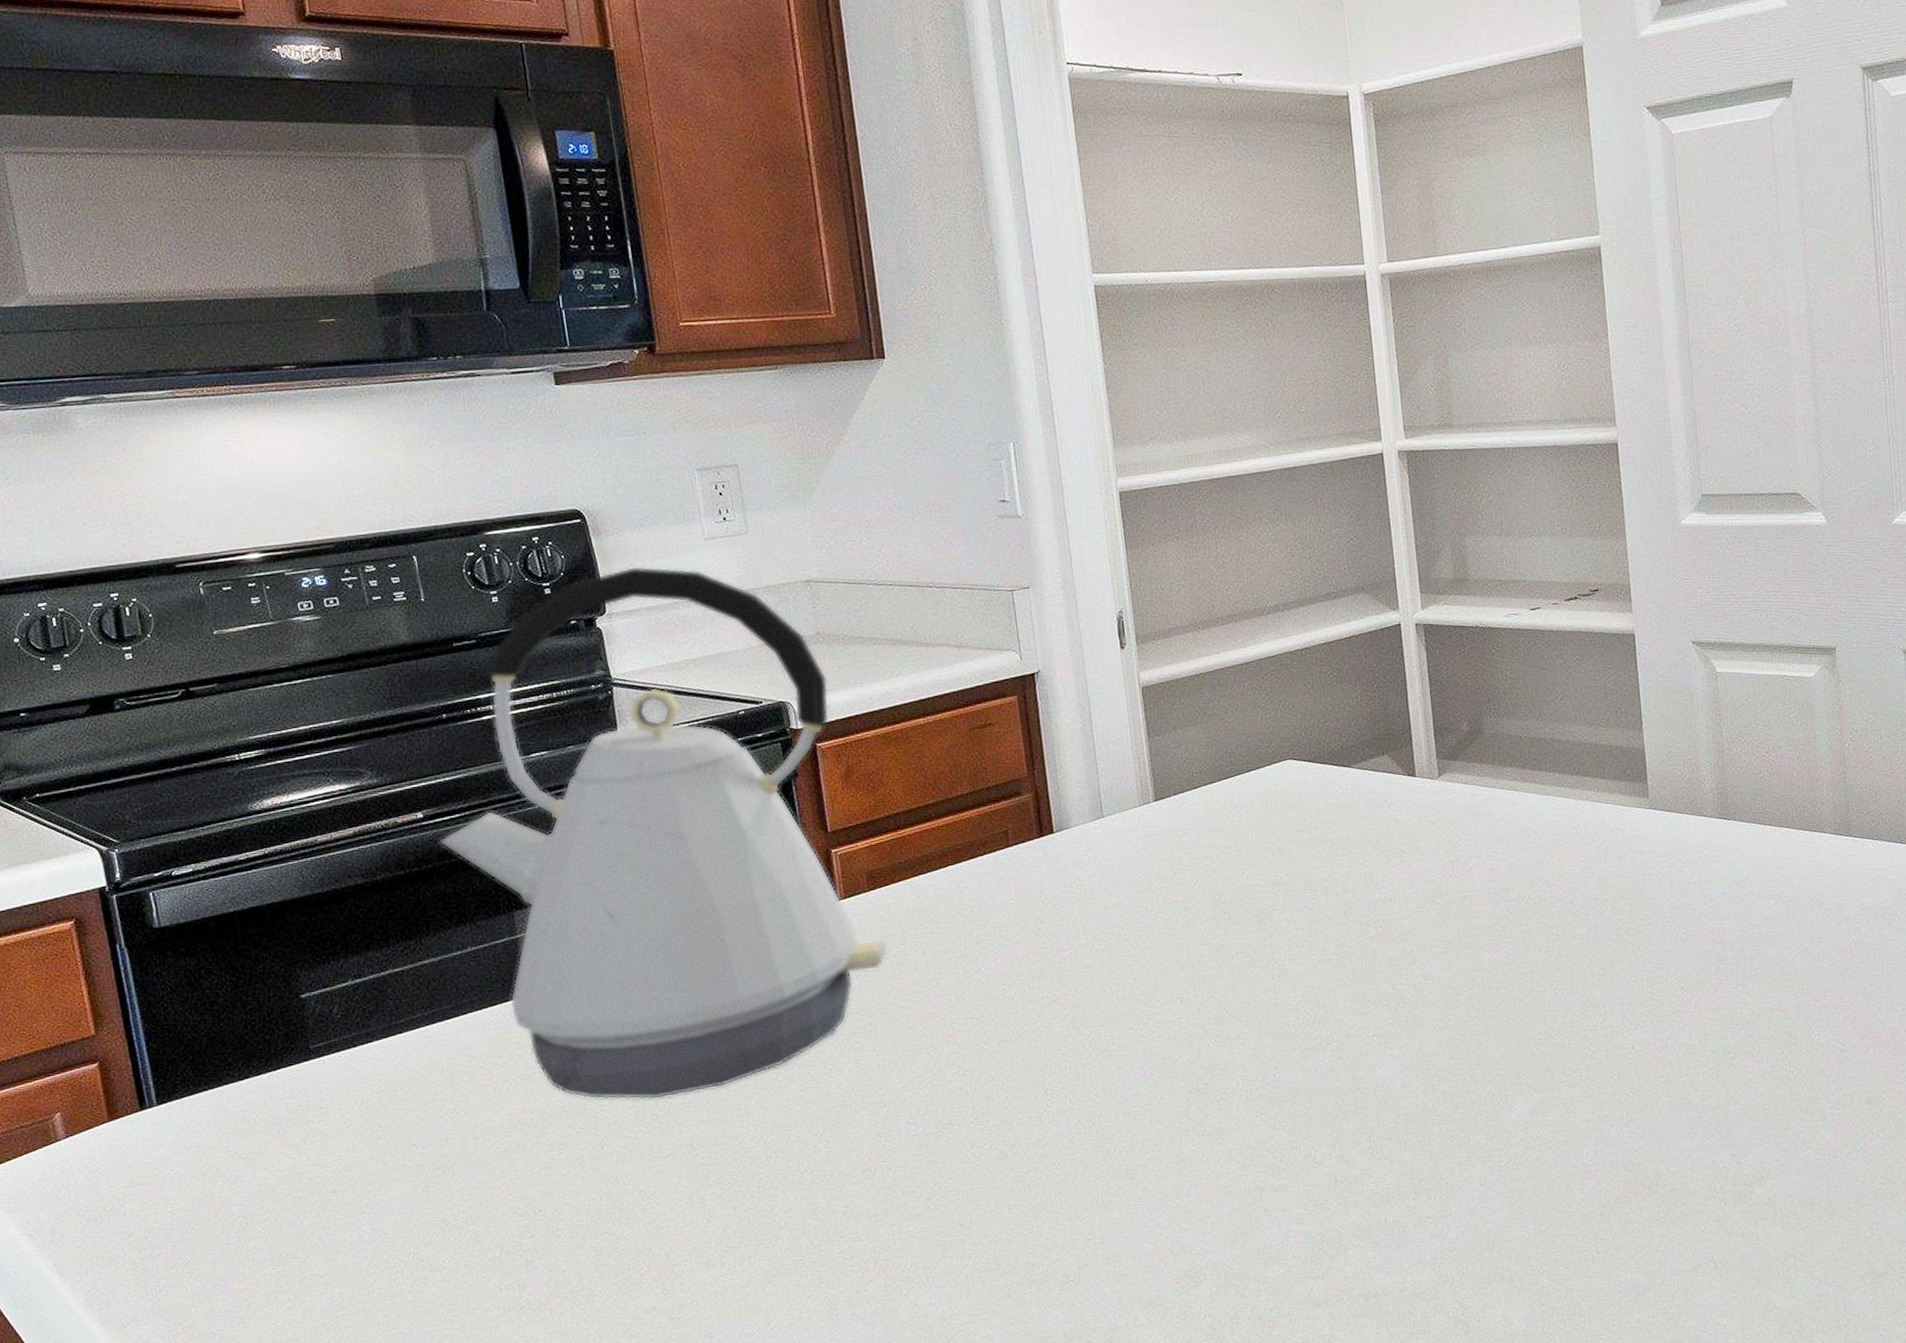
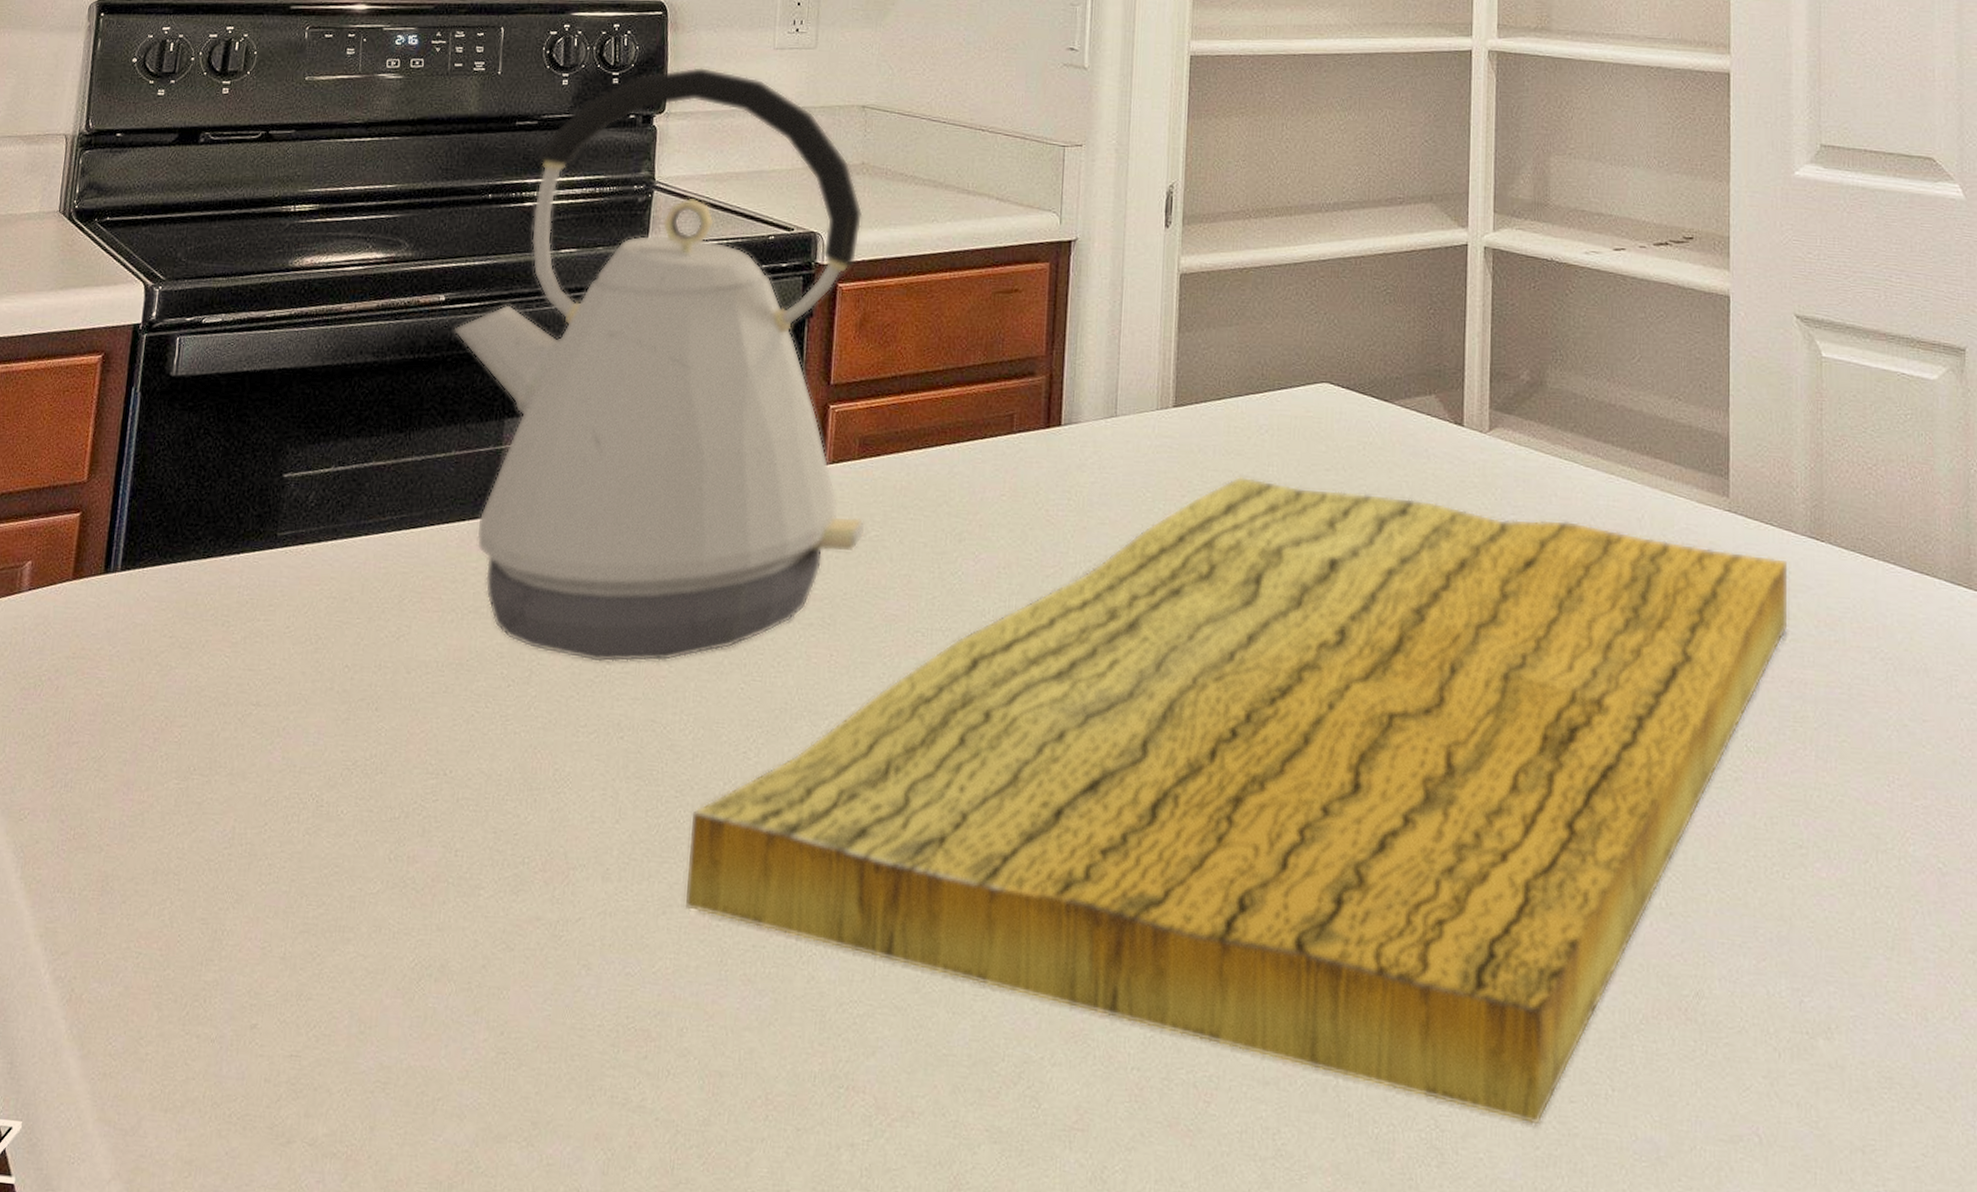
cutting board: none [776,837,1707,1290] -> present [683,476,1790,1125]

